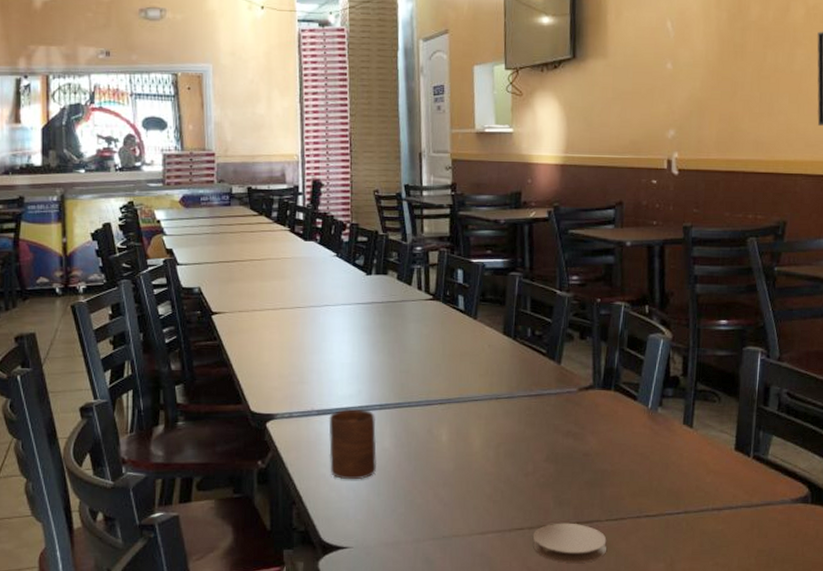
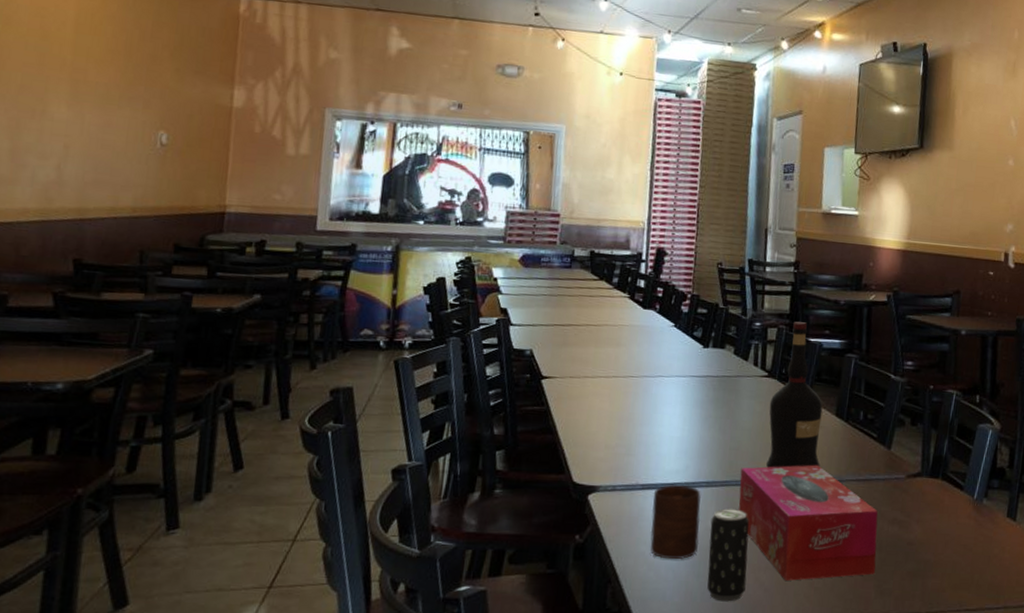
beverage can: none [387,429,426,518] -> present [707,508,749,602]
tissue box: none [412,383,553,495] -> present [738,464,878,581]
liquor: none [436,244,491,388] -> present [766,321,823,468]

